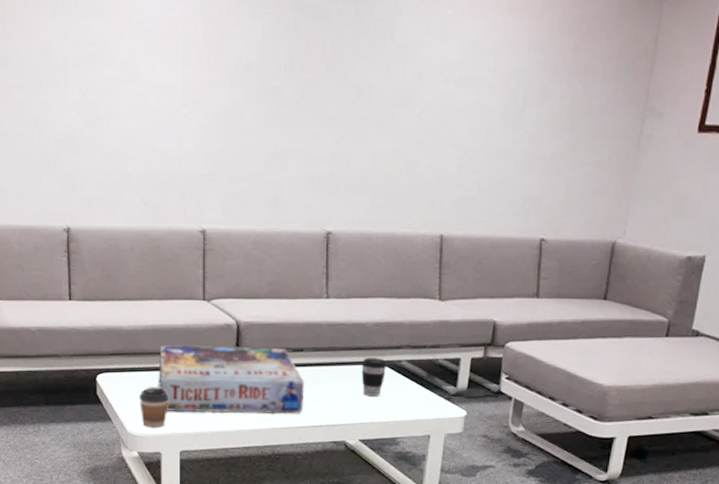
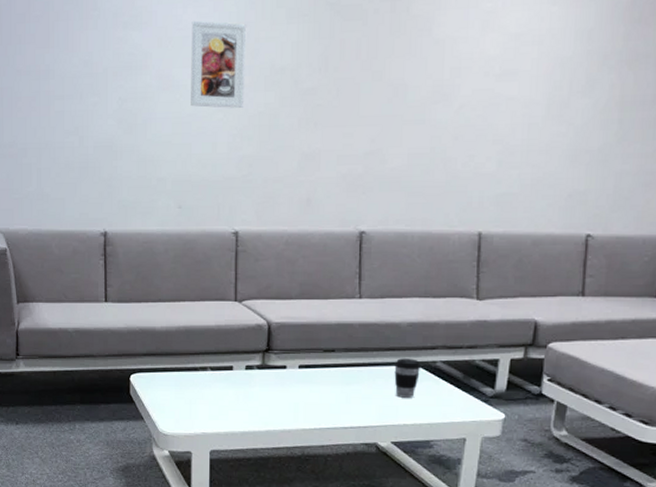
coffee cup: present [138,386,169,427] -> none [170,386,200,427]
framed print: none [155,13,212,104] -> present [191,20,247,108]
board game: present [158,345,305,414] -> none [189,346,336,415]

